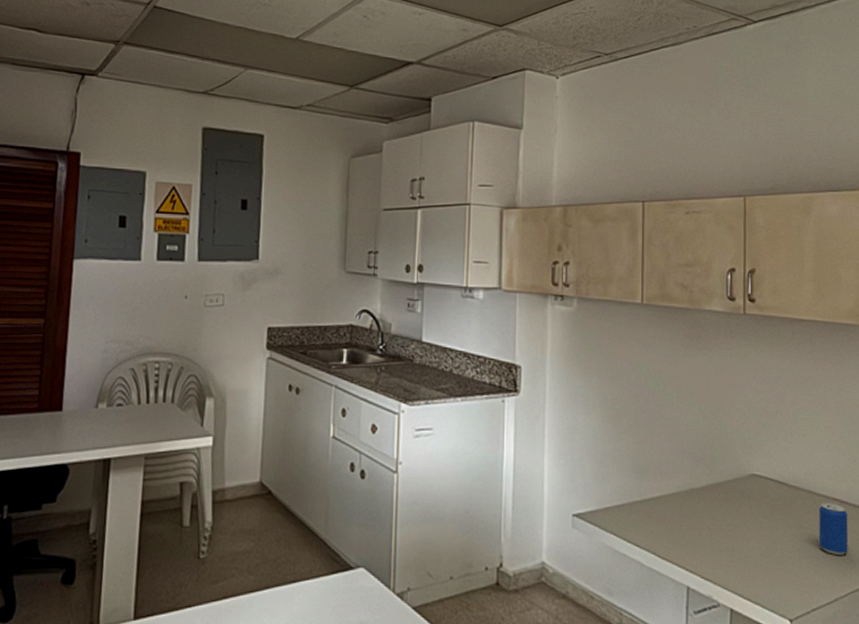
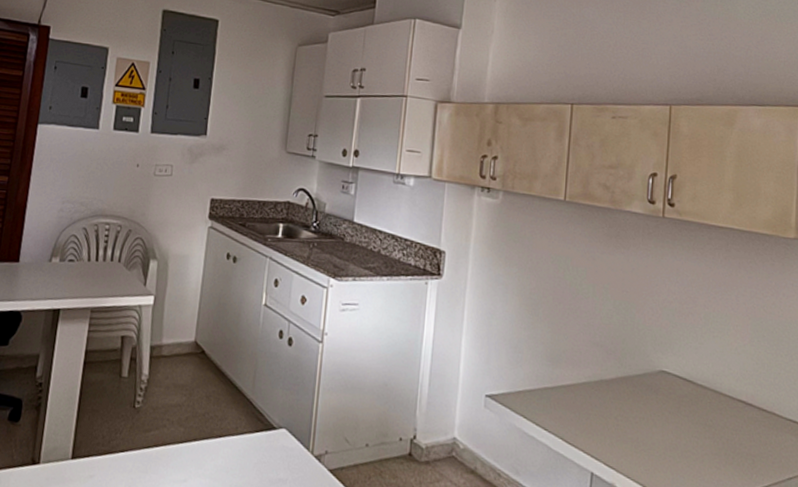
beverage can: present [818,502,849,555] -> none [722,403,752,455]

